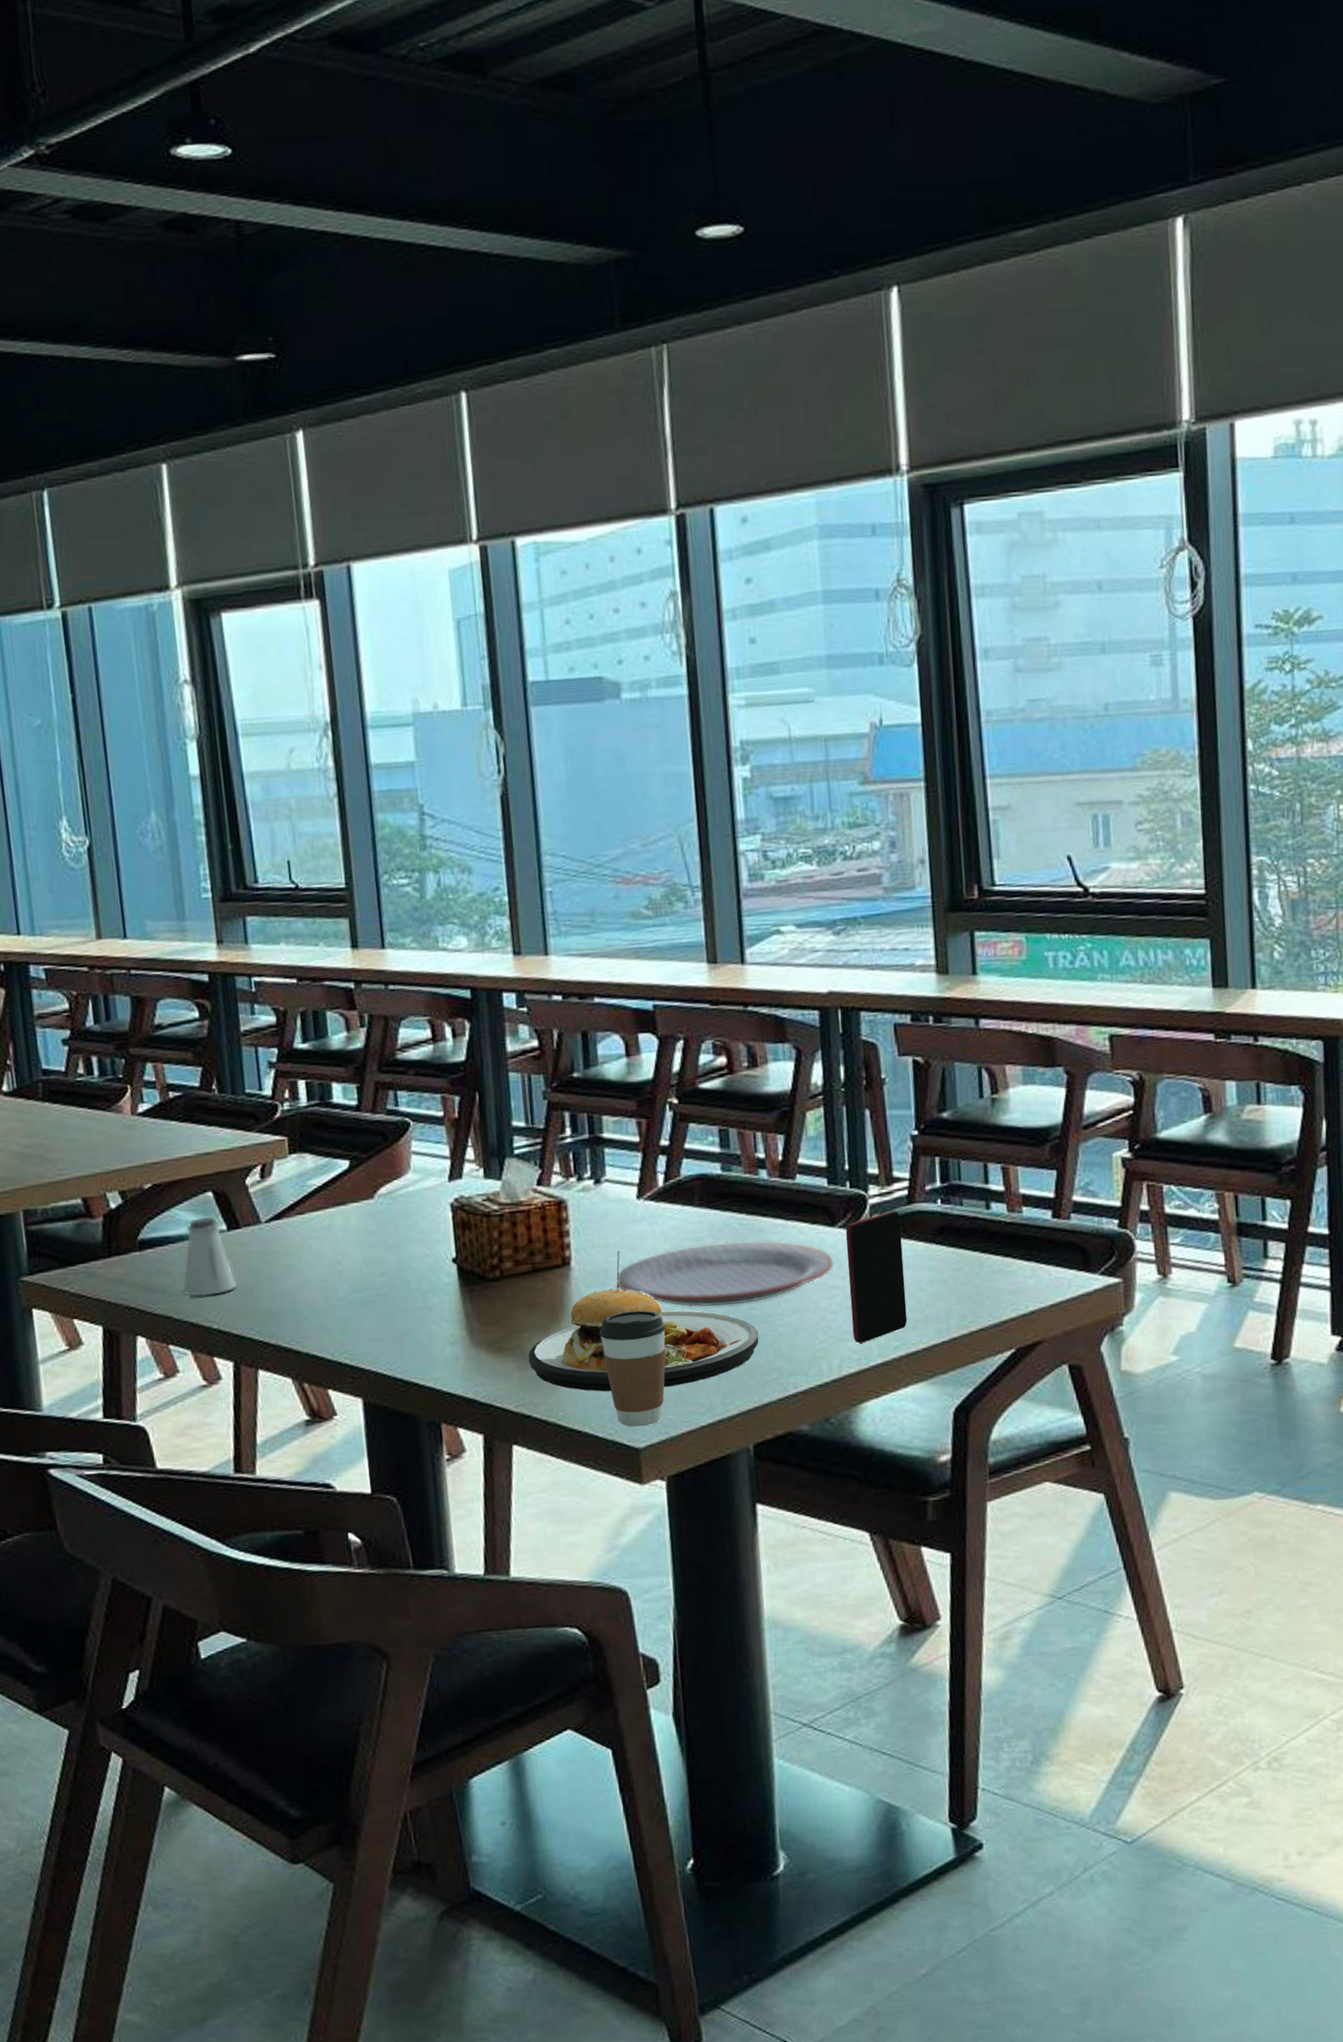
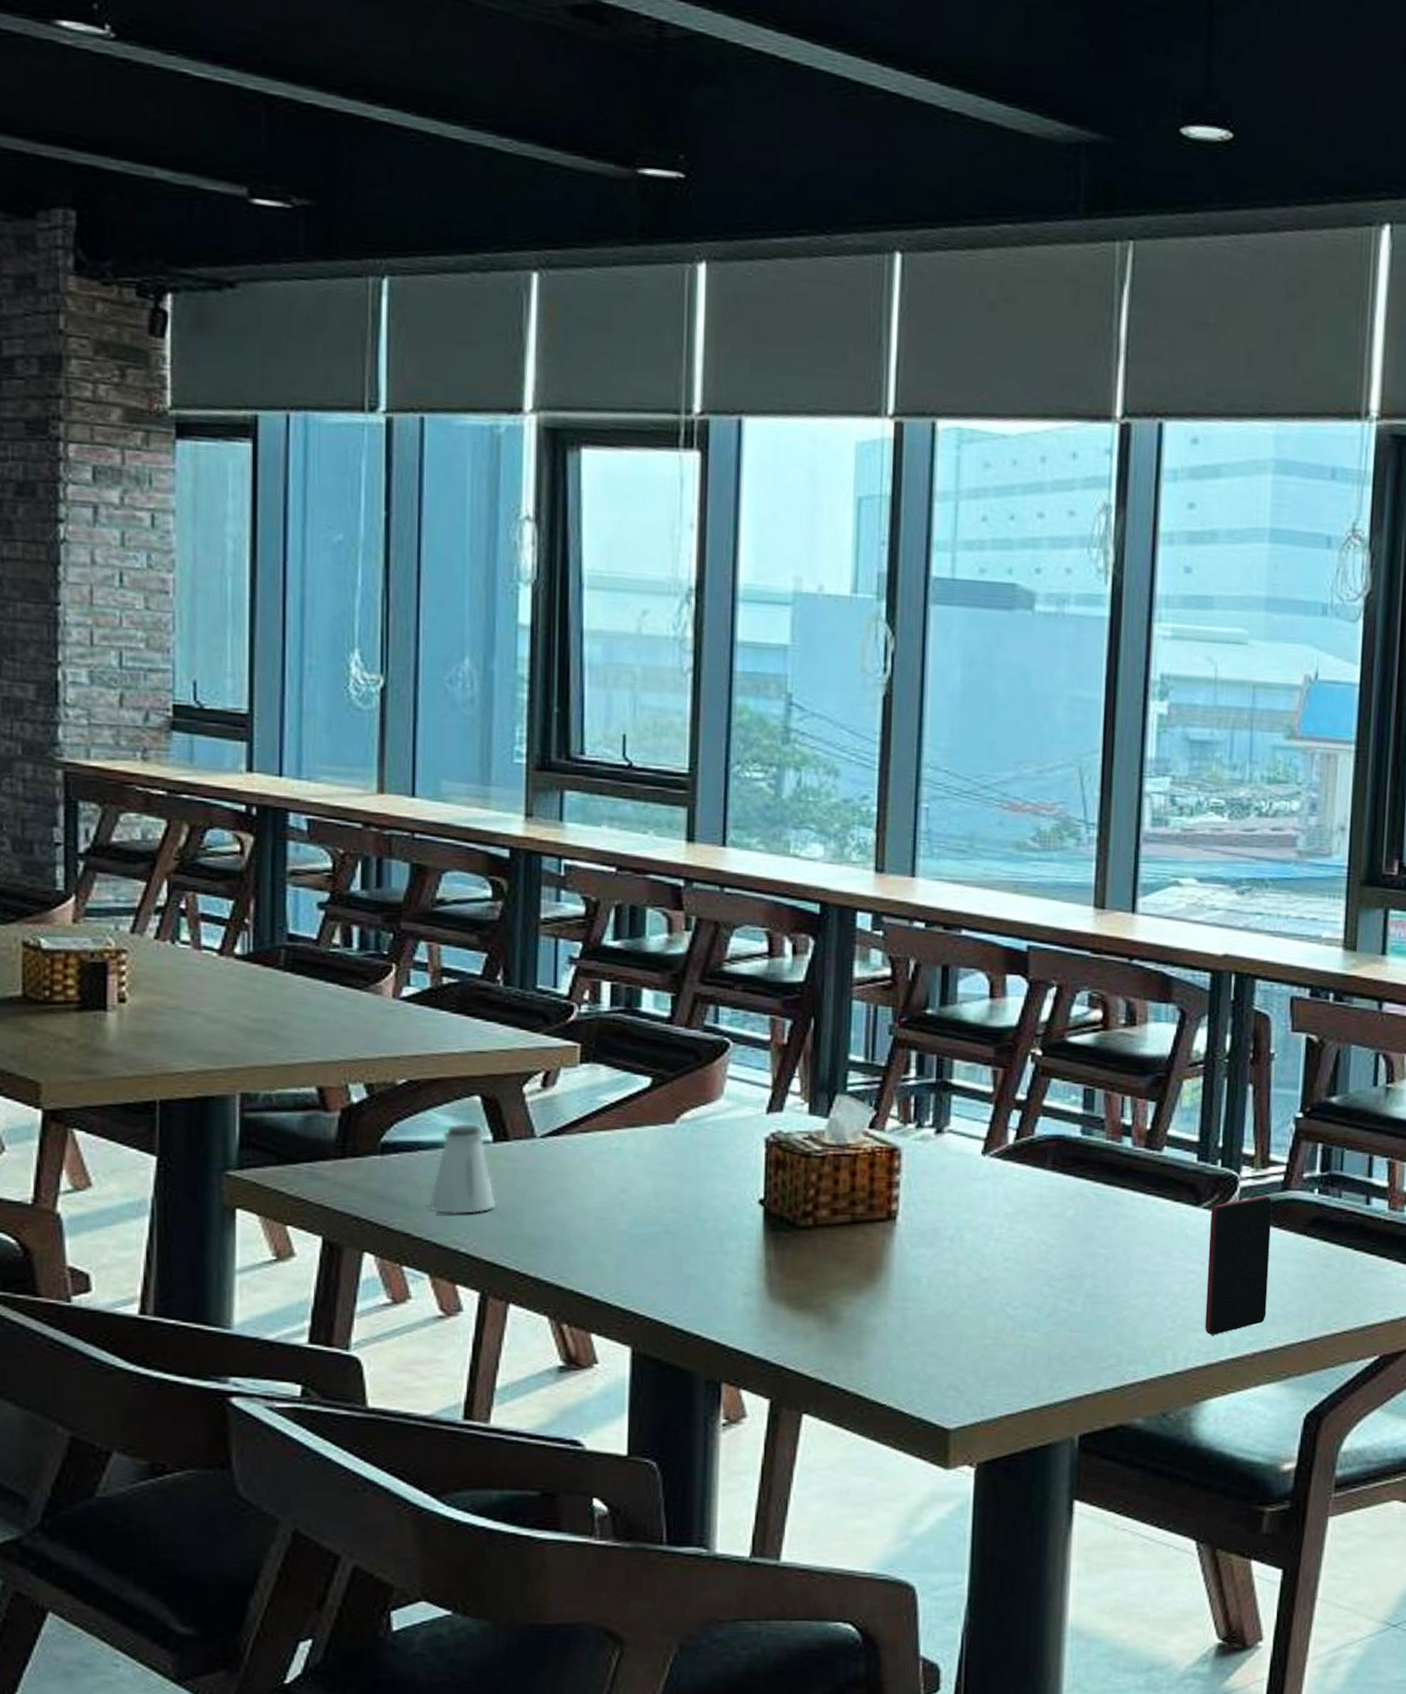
plate: present [528,1251,759,1392] -> none [834,1210,1101,1365]
coffee cup: present [599,1310,666,1427] -> none [920,1277,997,1405]
plate: present [616,1241,835,1307] -> none [946,1212,1194,1281]

